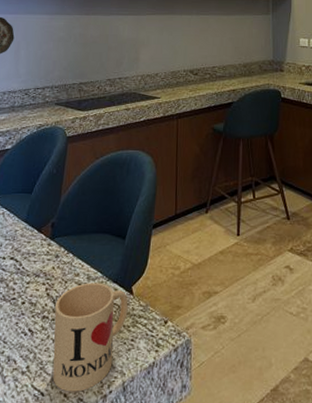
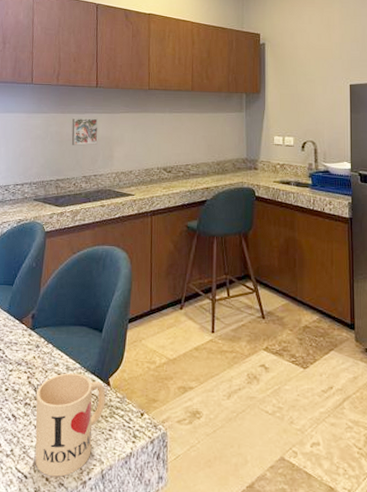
decorative tile: none [95,19,124,48] -> present [71,117,98,146]

